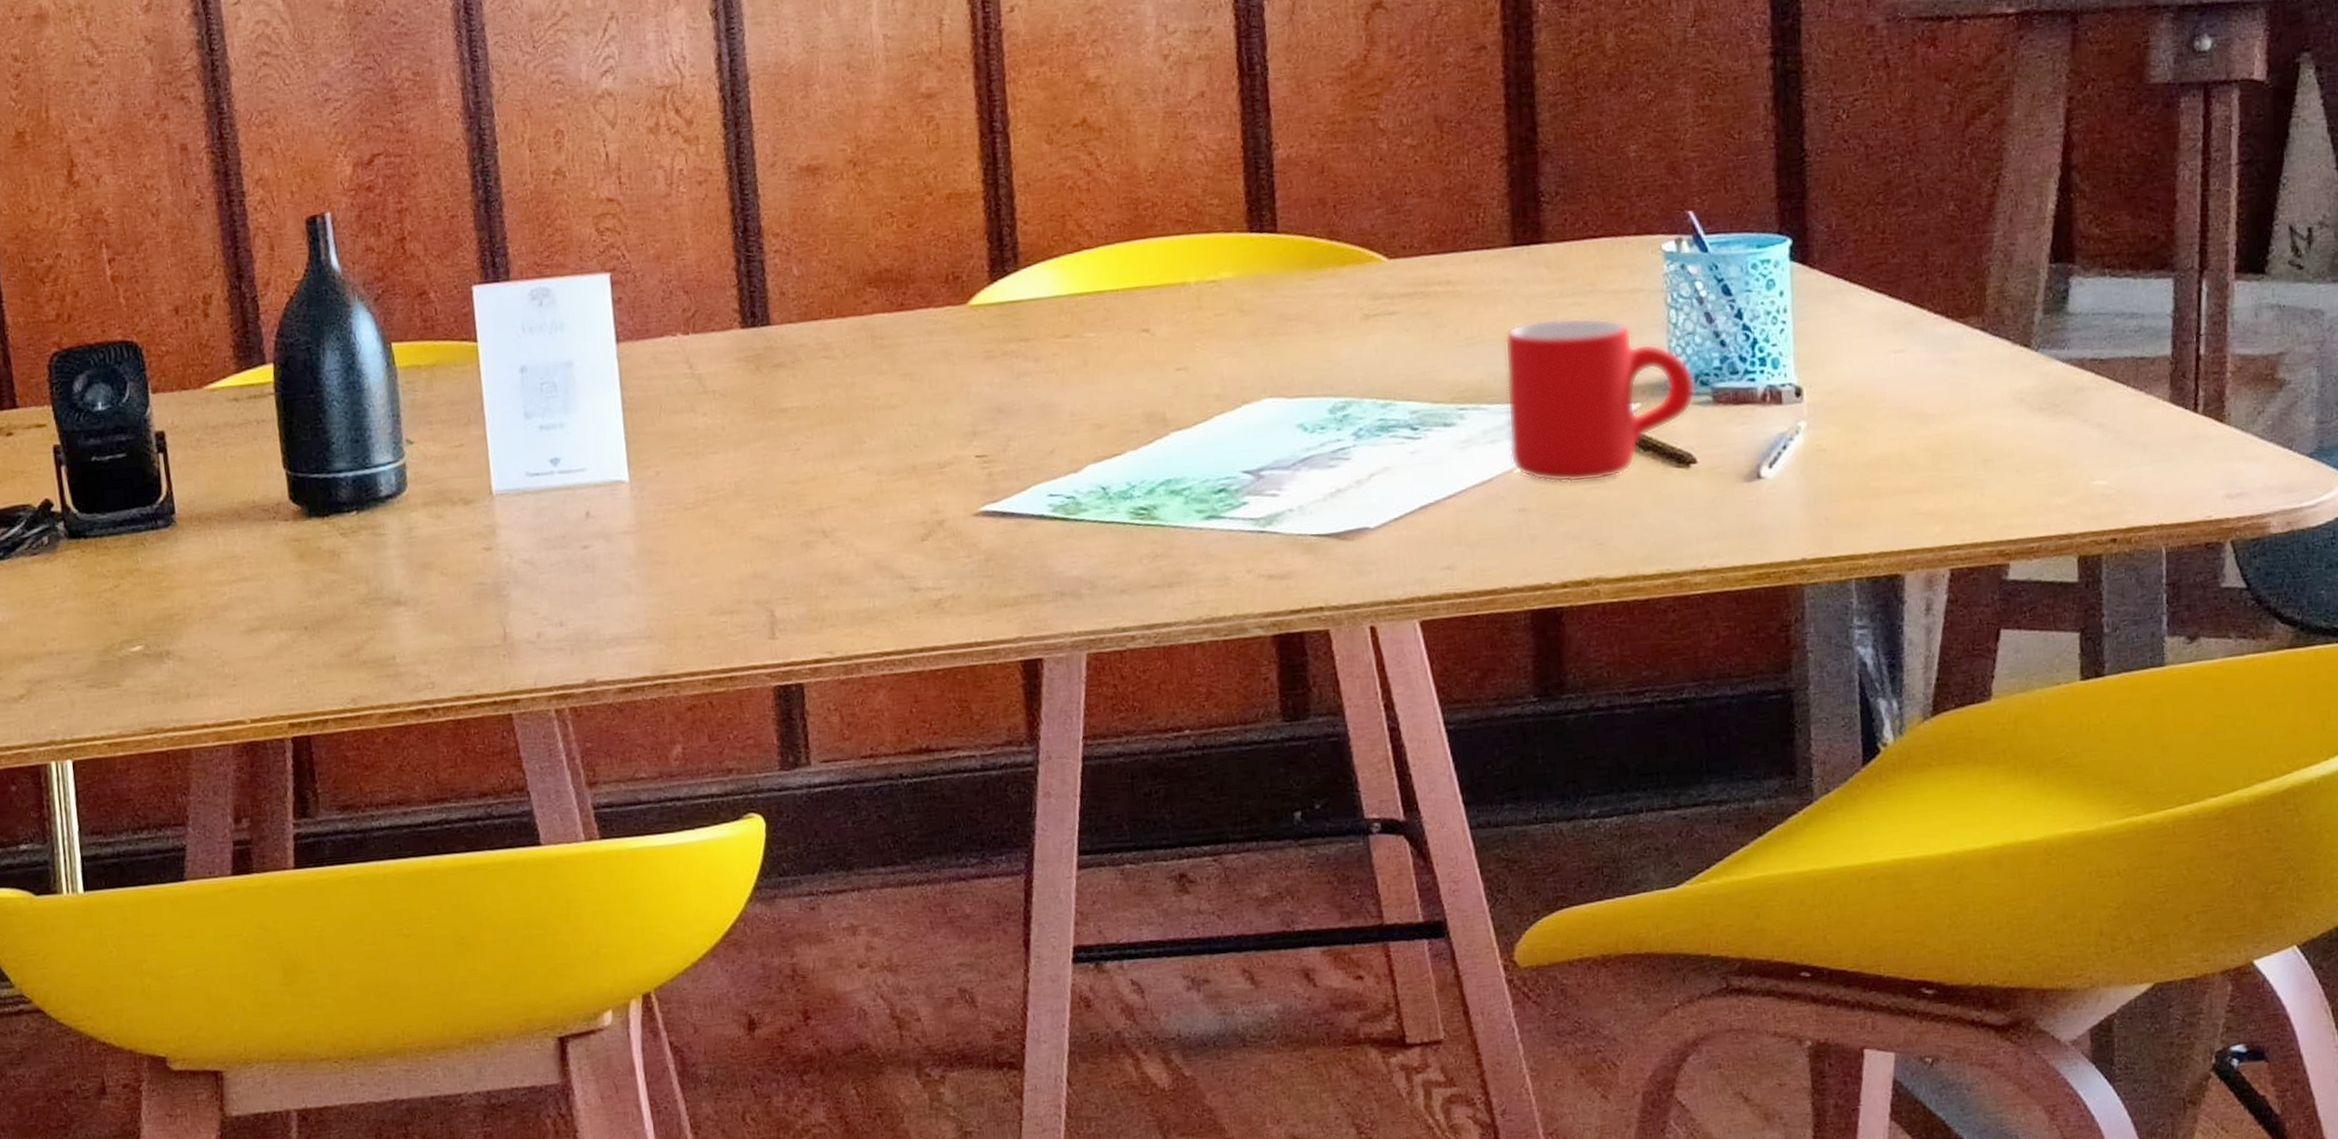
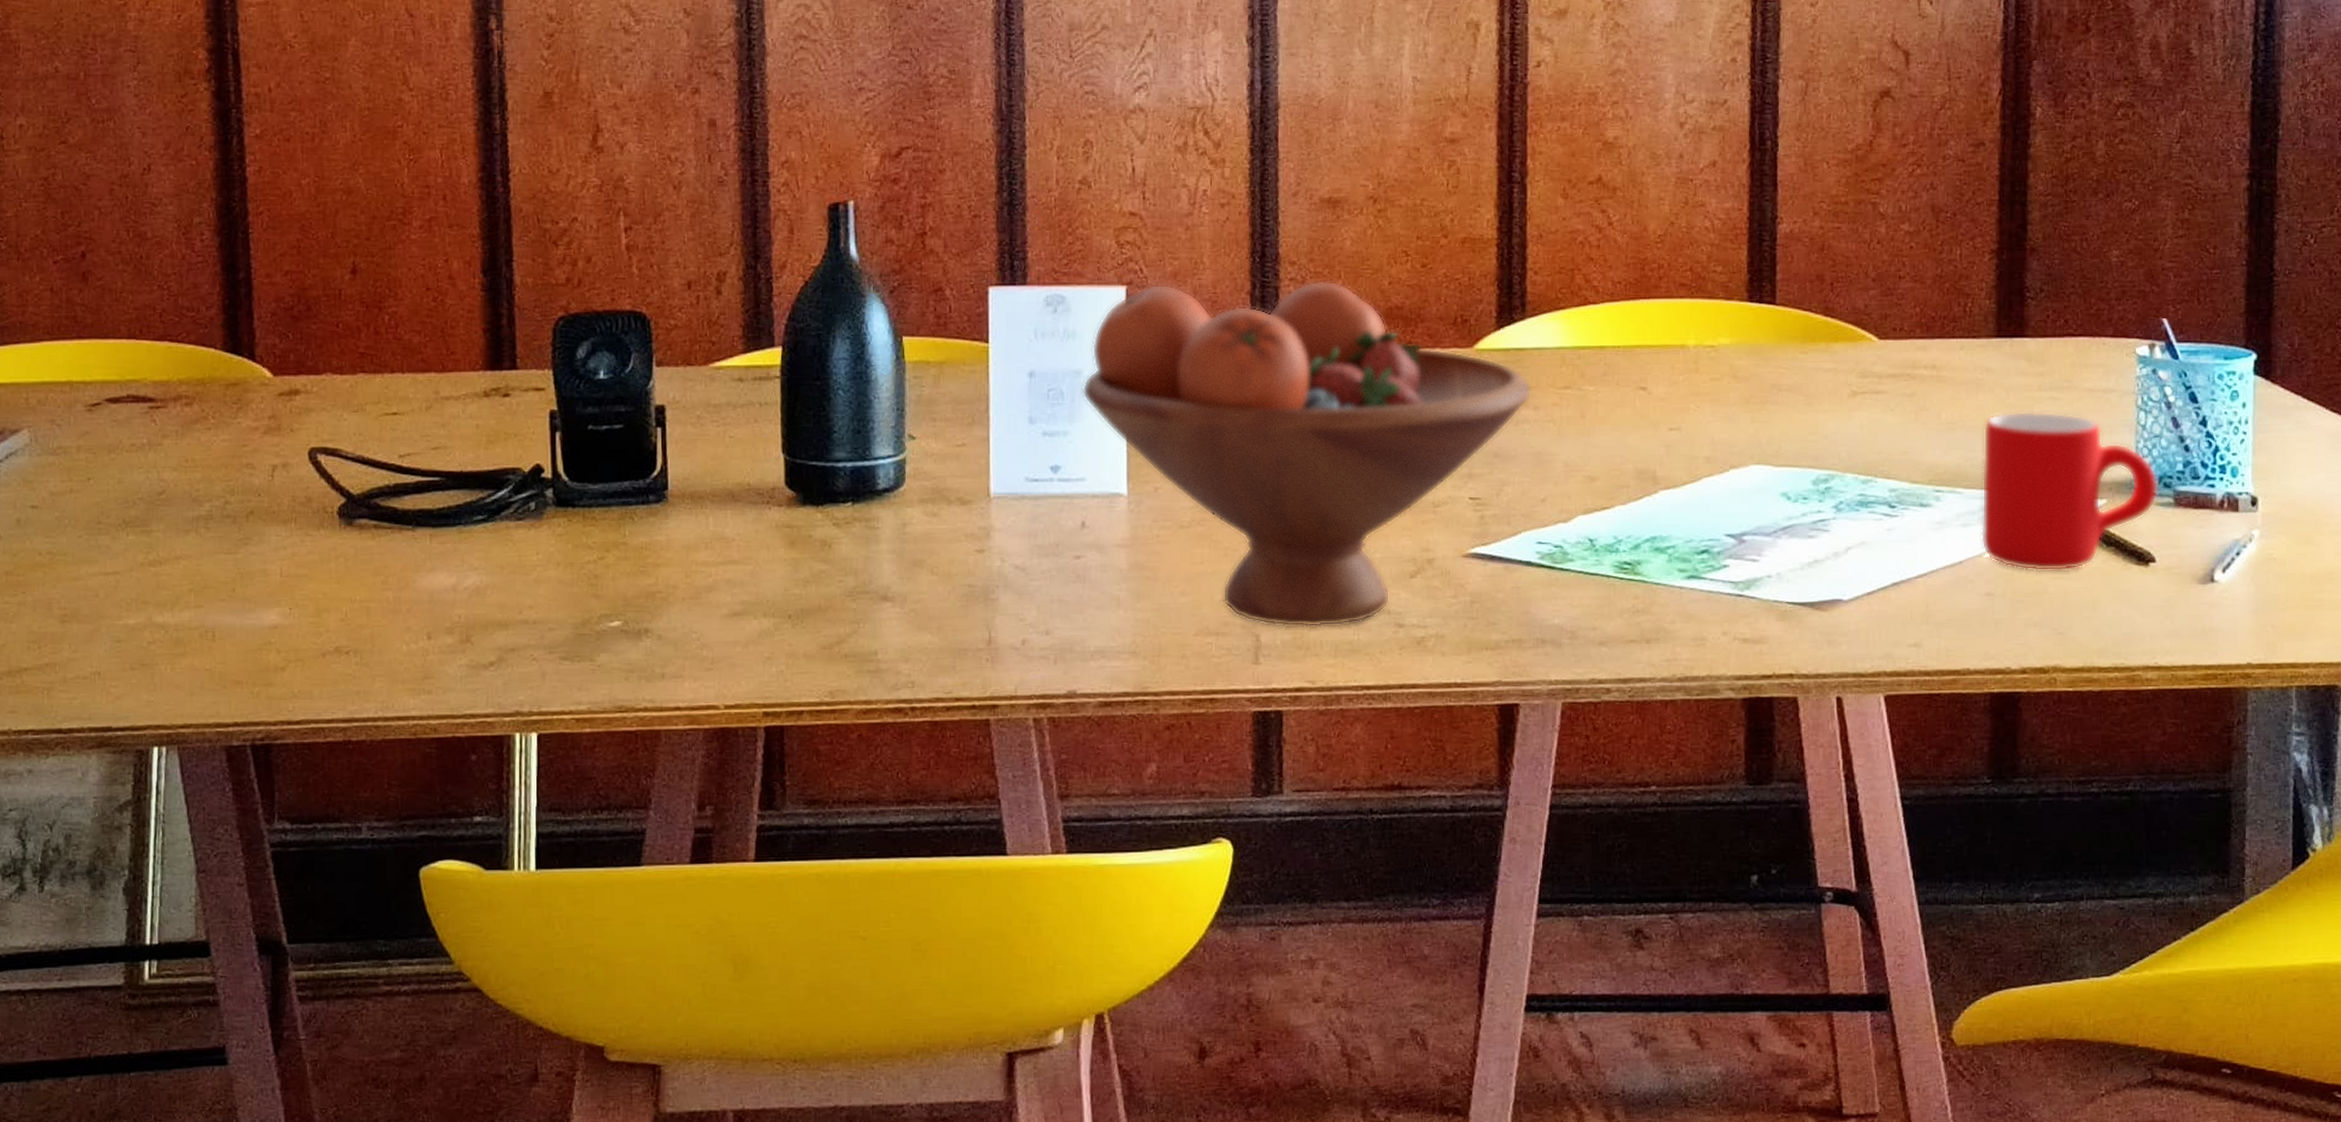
fruit bowl: none [574,249,1032,600] -> present [1082,281,1532,628]

